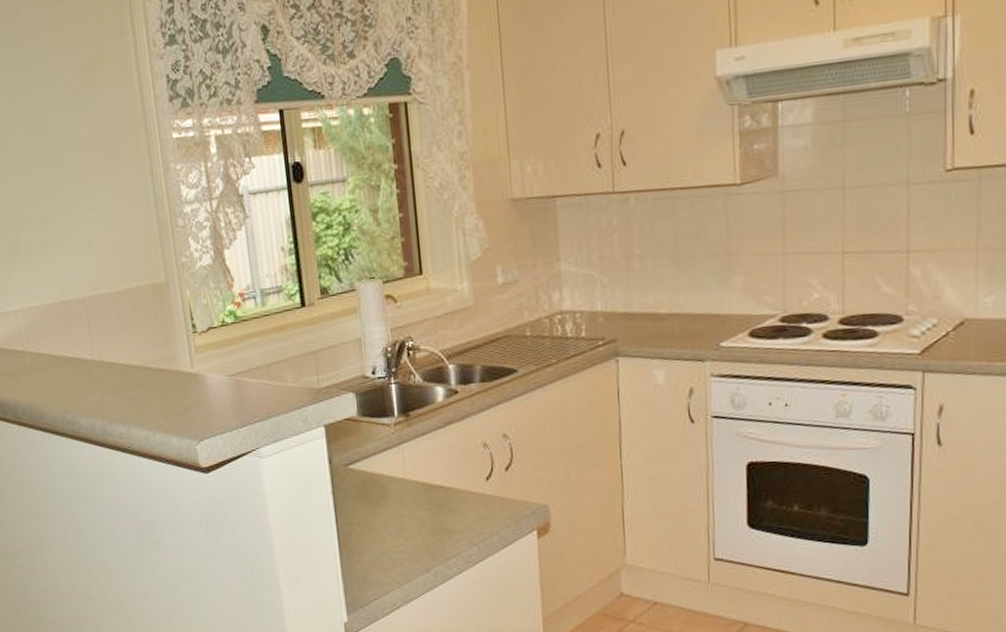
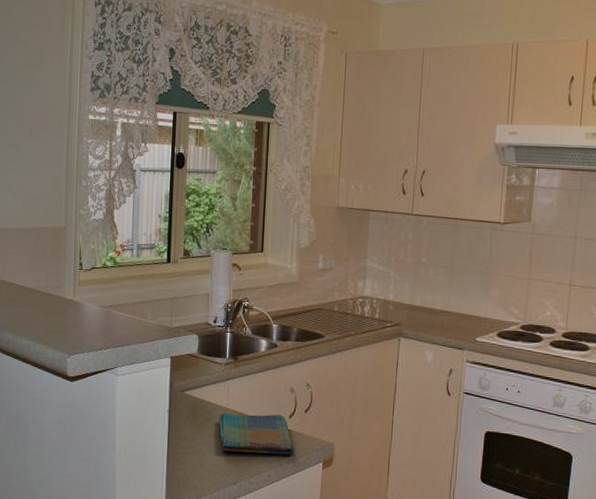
dish towel: none [396,477,499,534] -> present [219,412,295,455]

